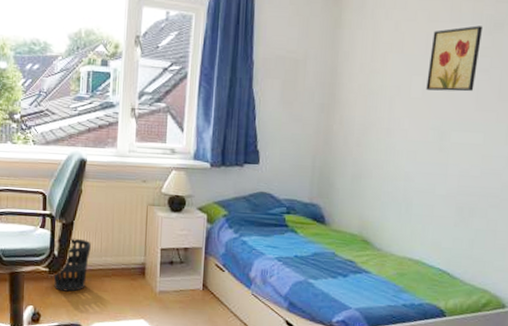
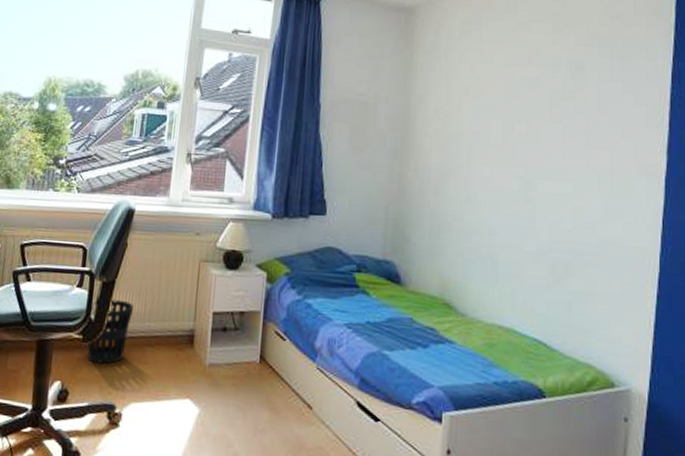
wall art: present [426,25,482,92] -> none [507,69,563,138]

